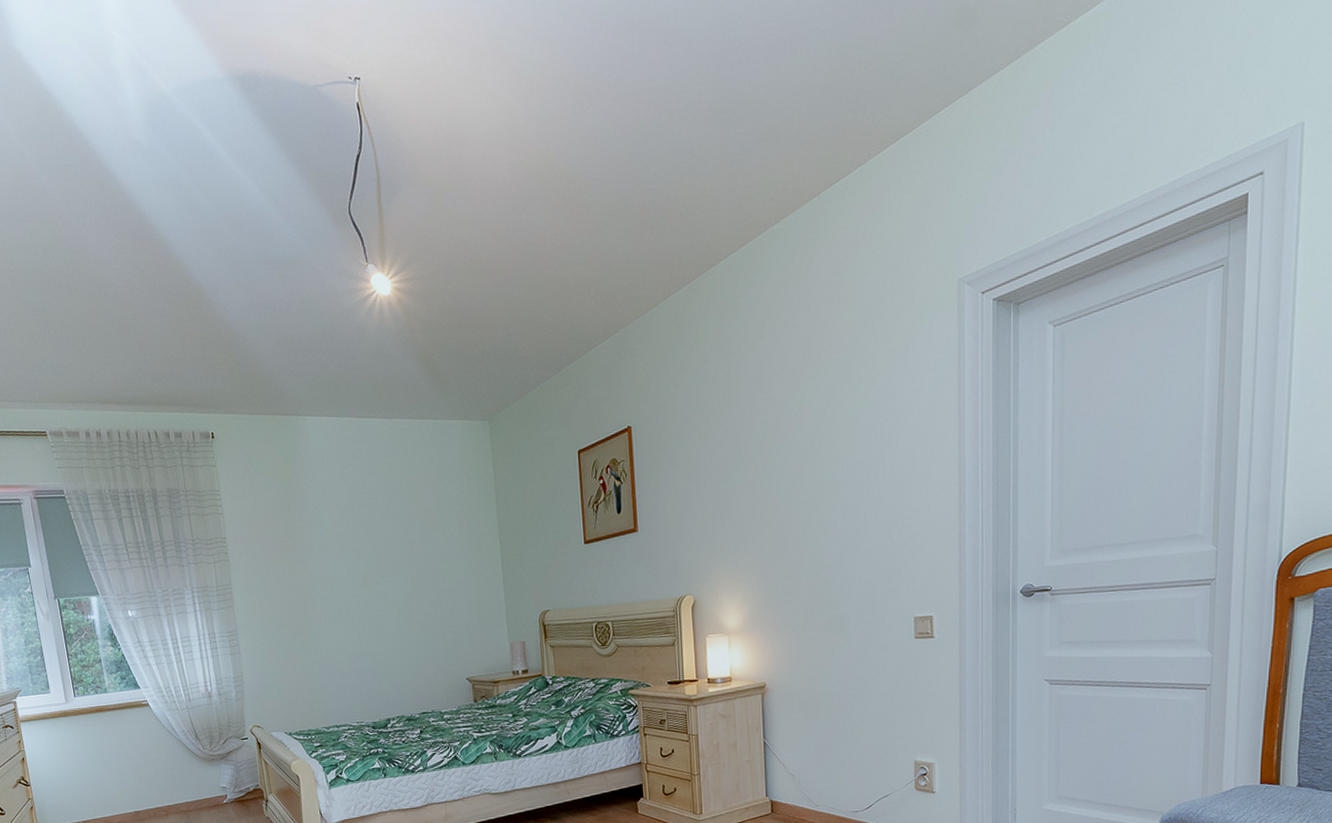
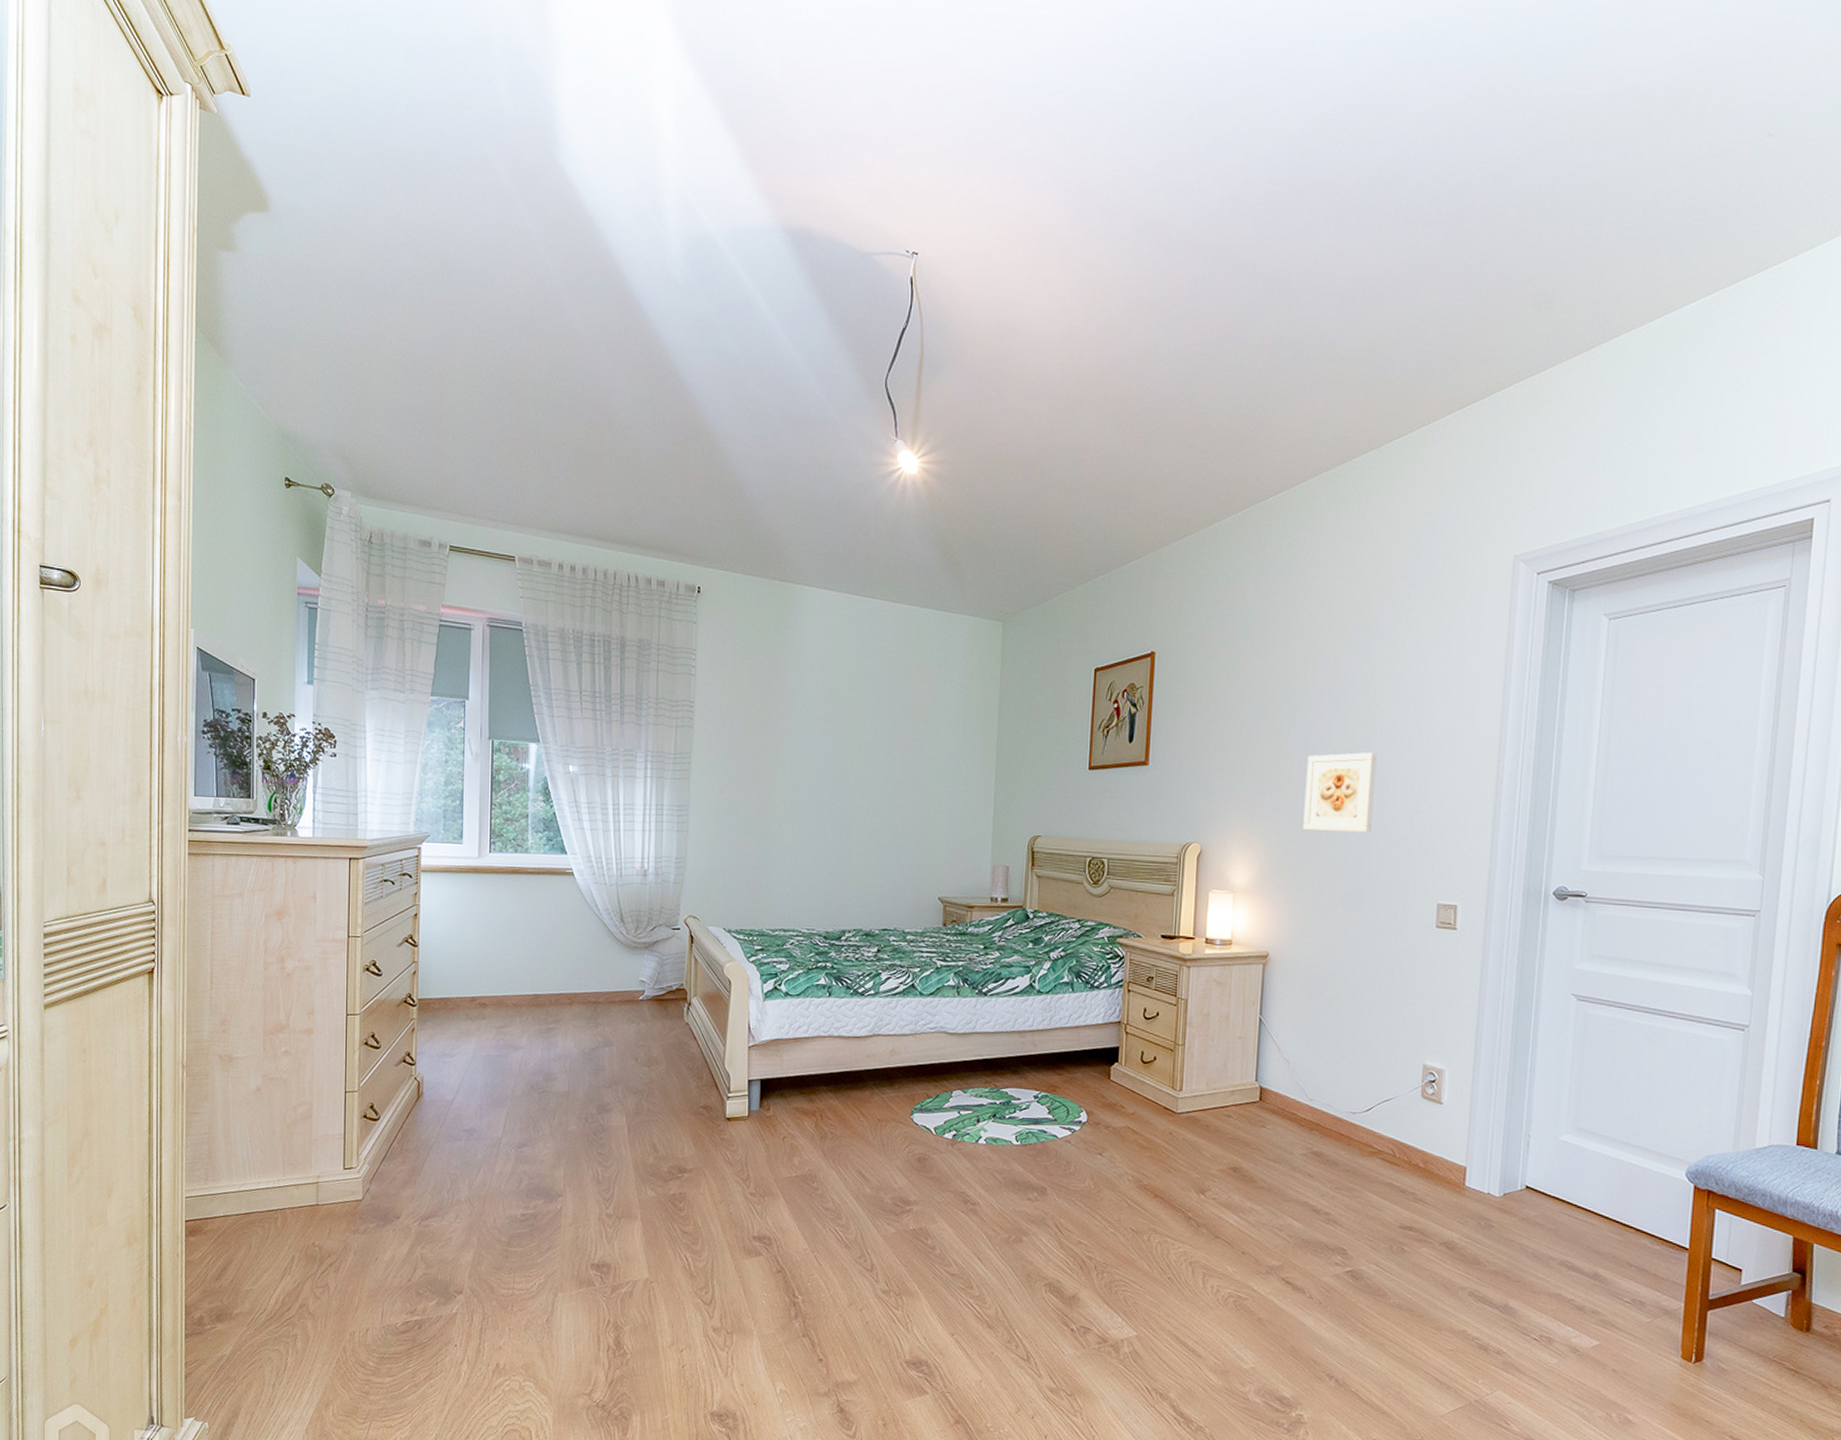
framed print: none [782,488,848,569] -> present [1303,752,1377,834]

